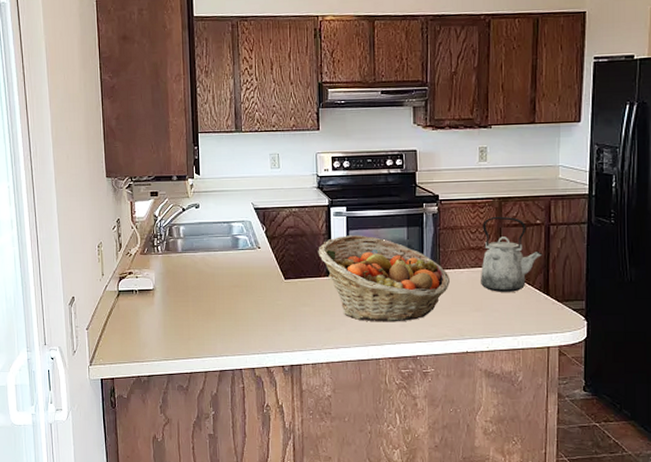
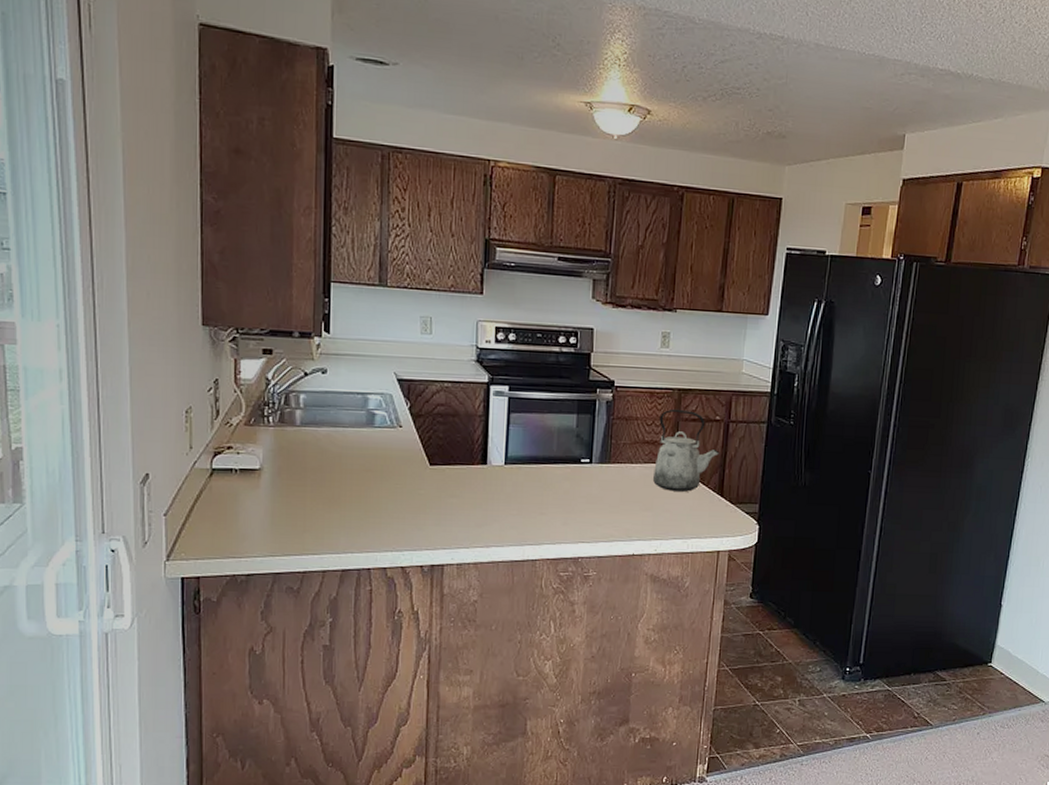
fruit basket: present [318,235,450,322] -> none [472,418,620,520]

